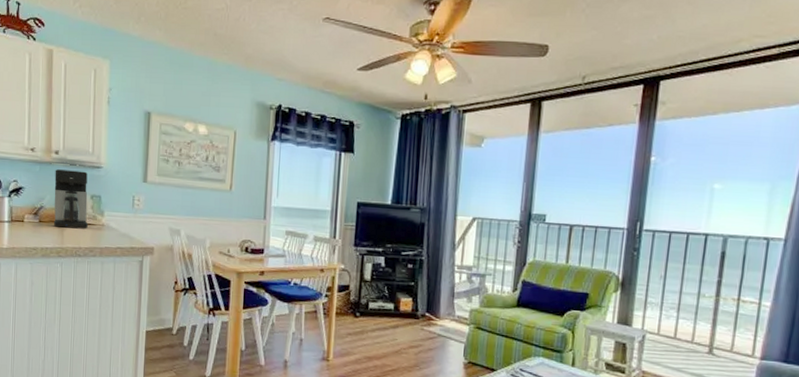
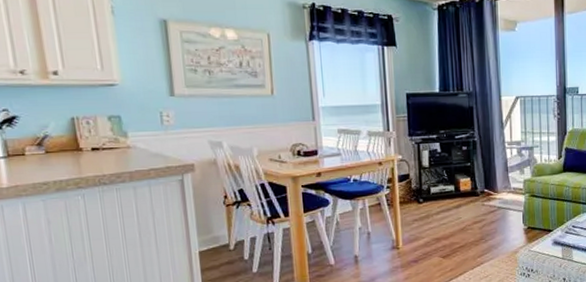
coffee maker: present [54,169,88,229] -> none [56,91,110,156]

